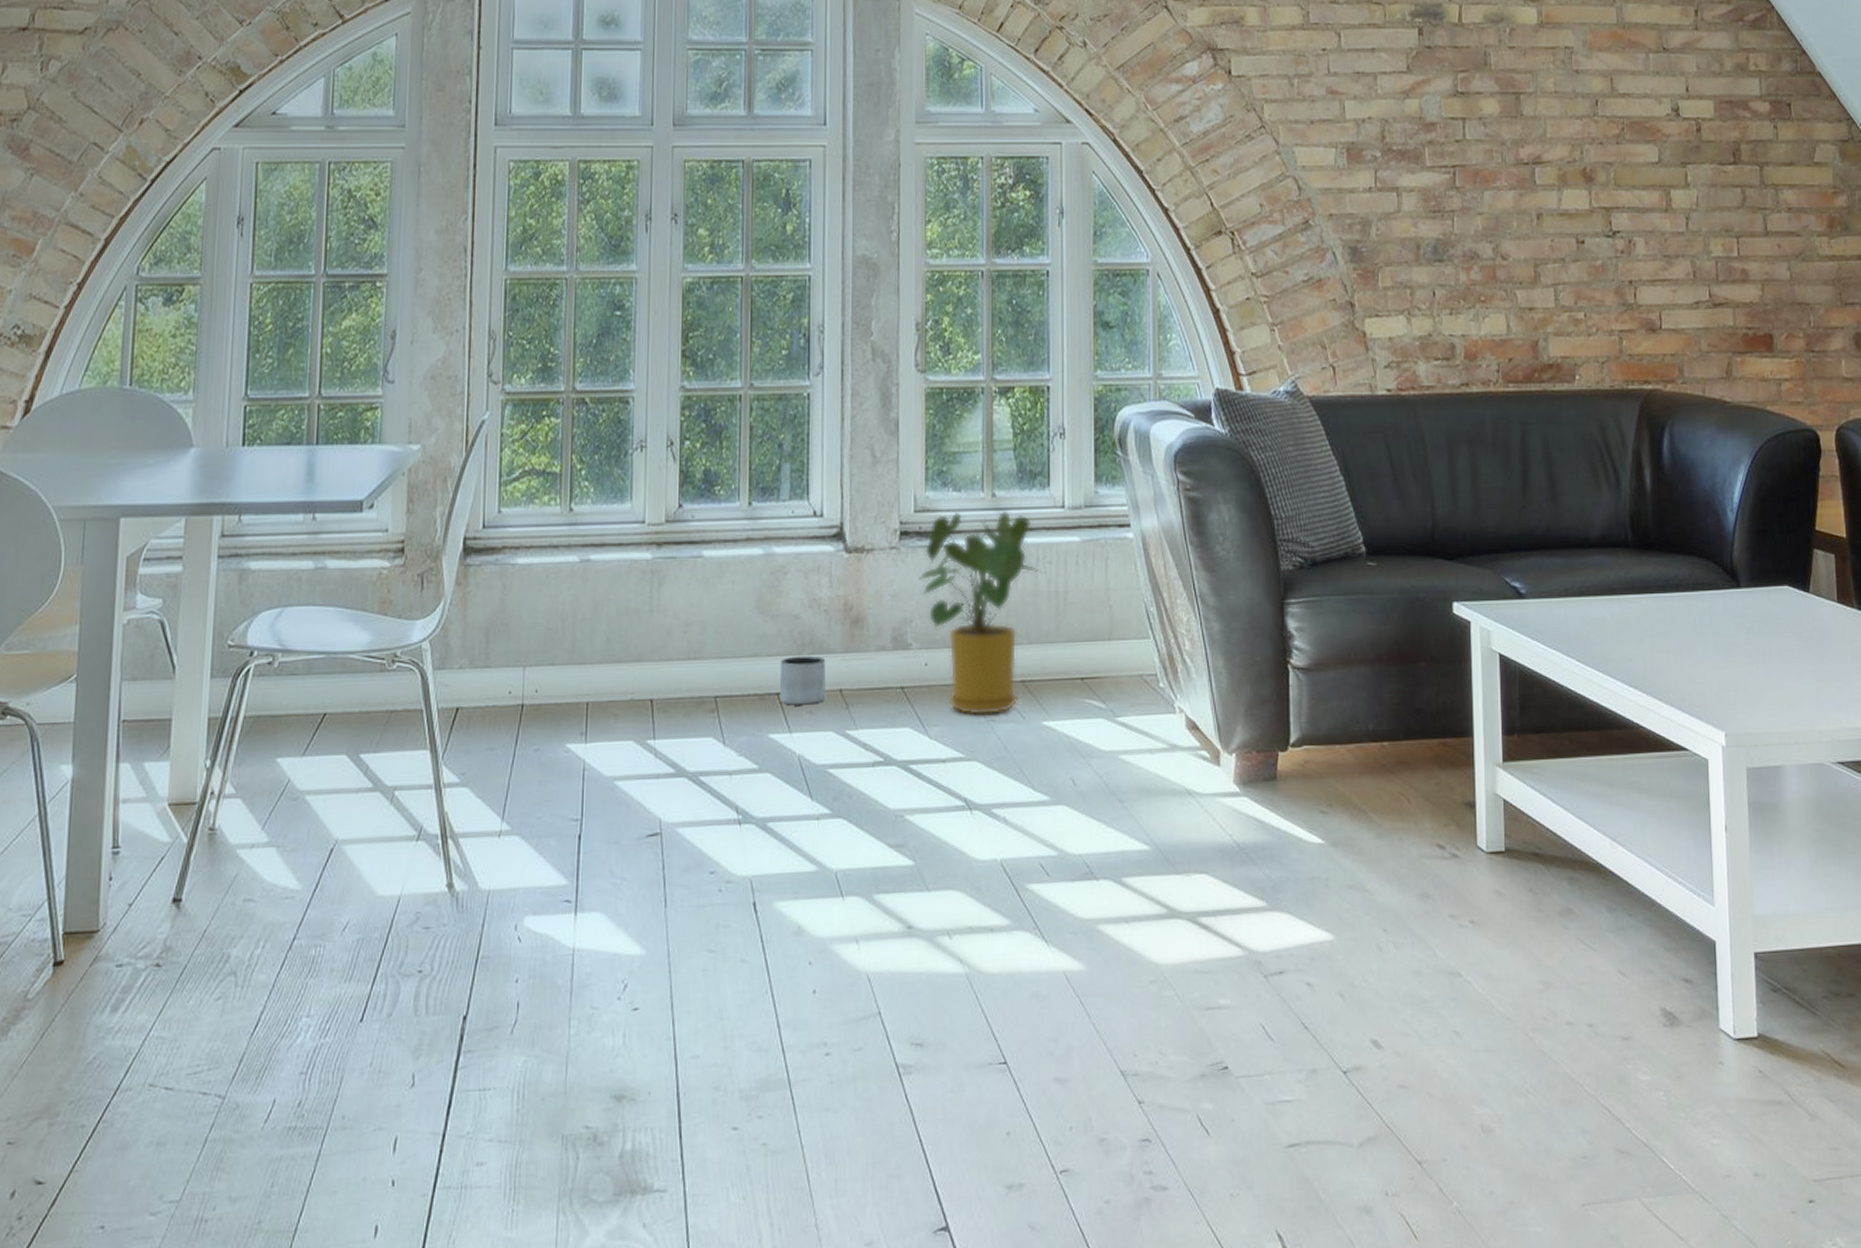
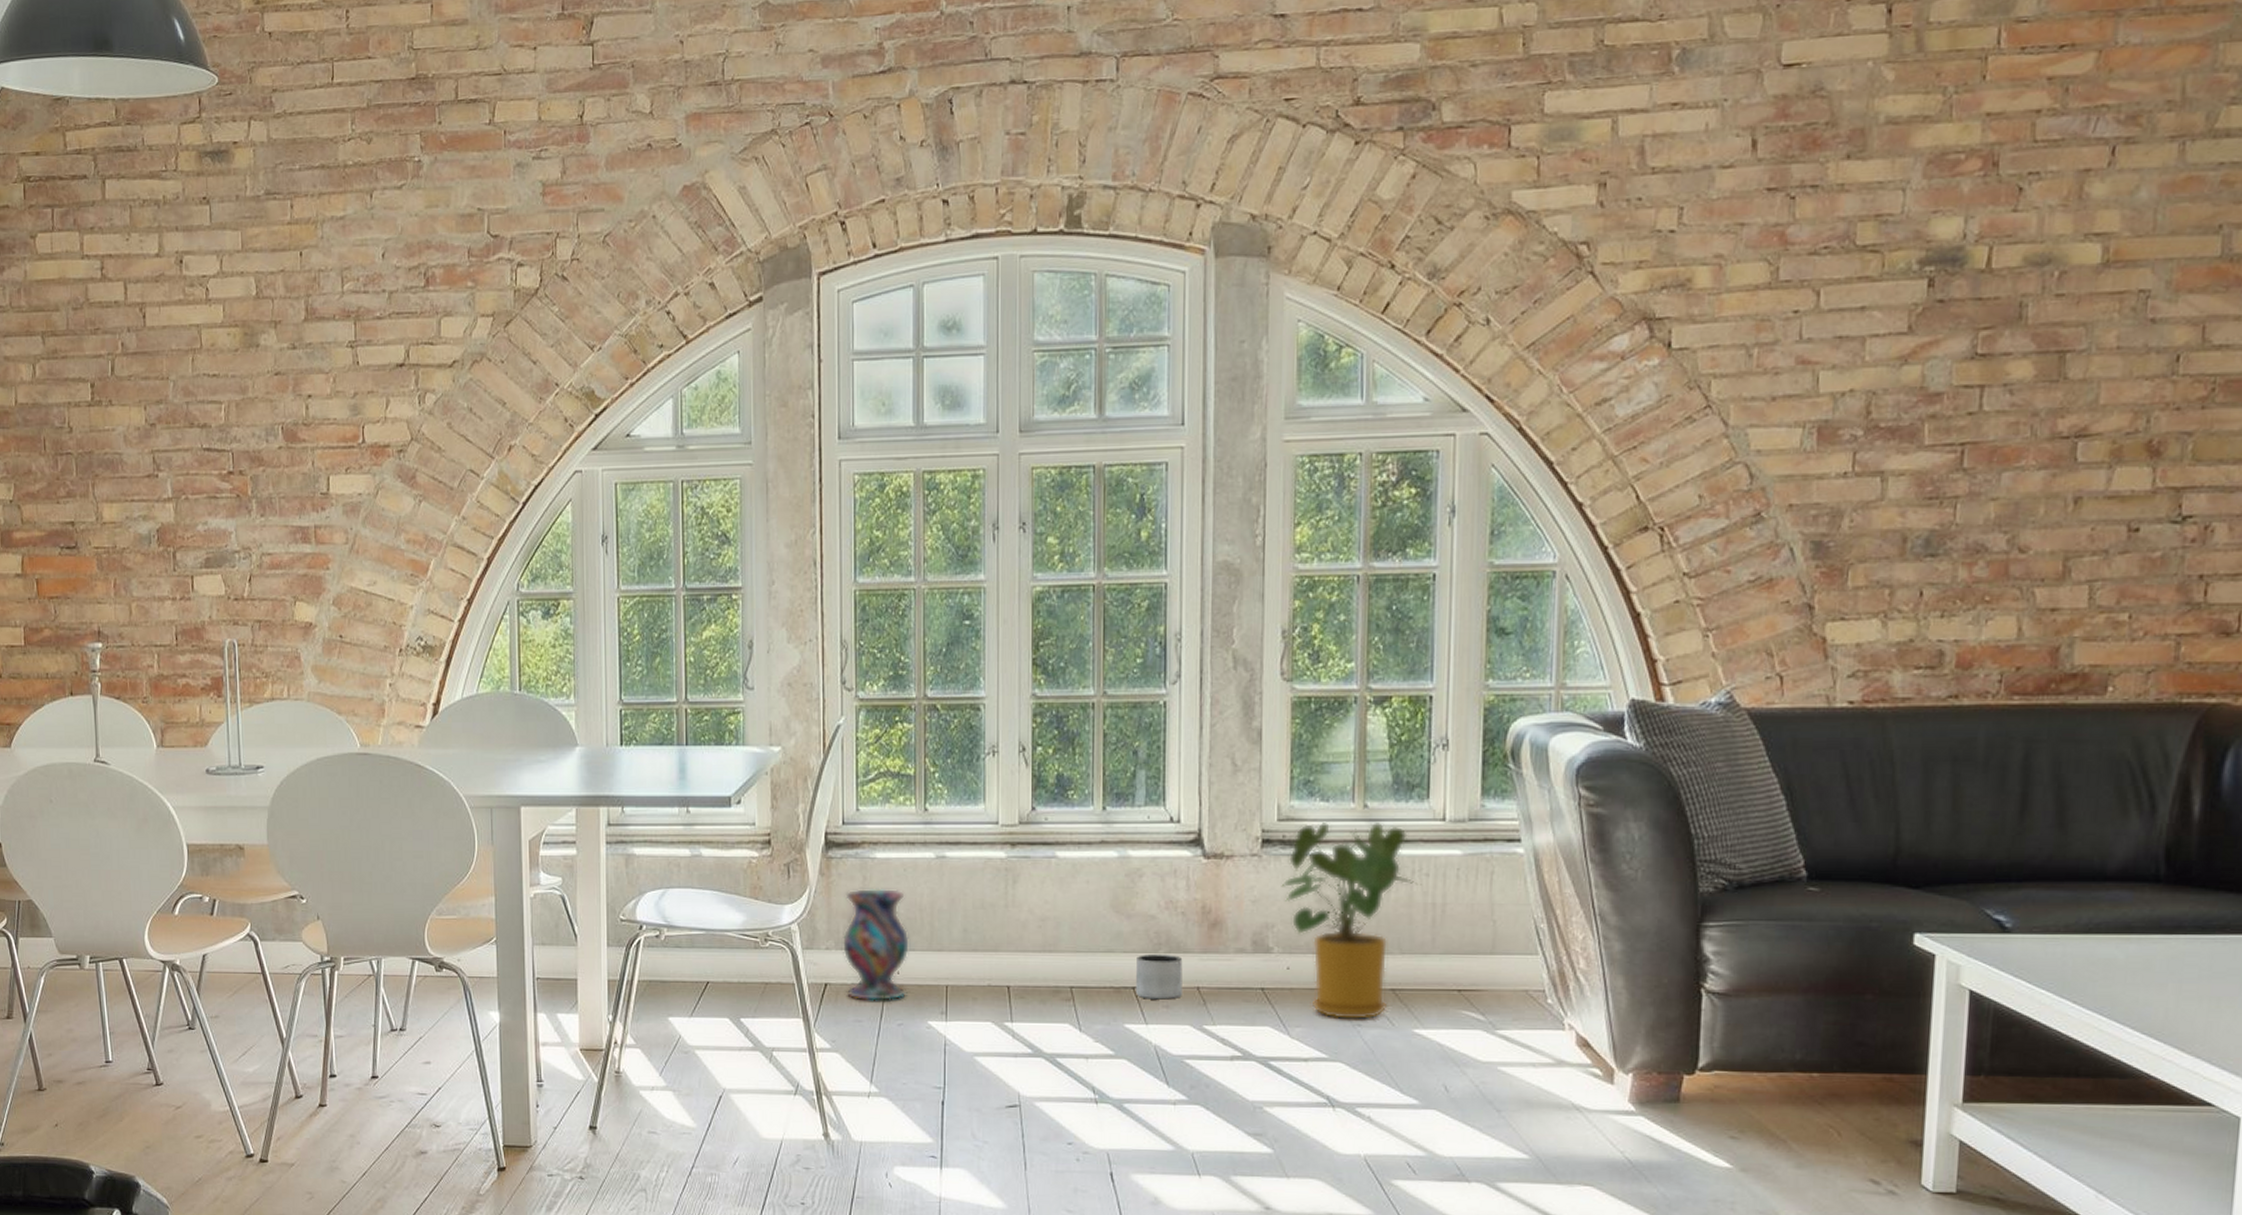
vase: none [476,596,551,725] -> present [841,888,911,1001]

